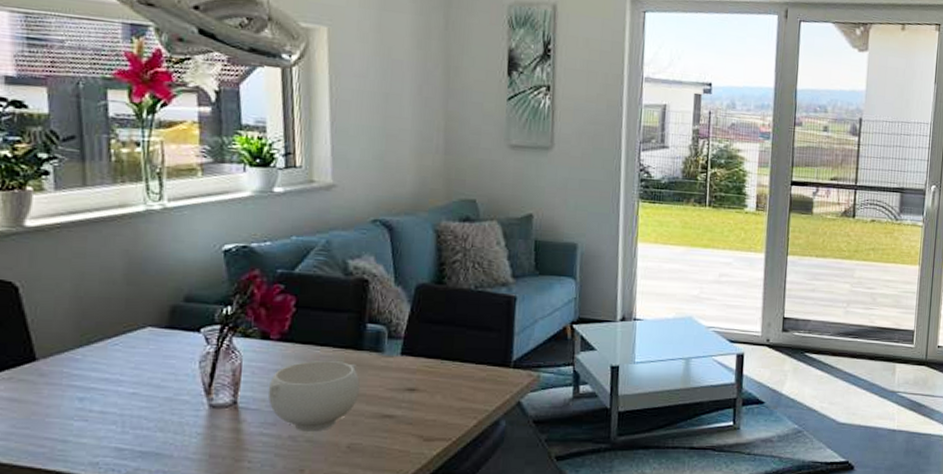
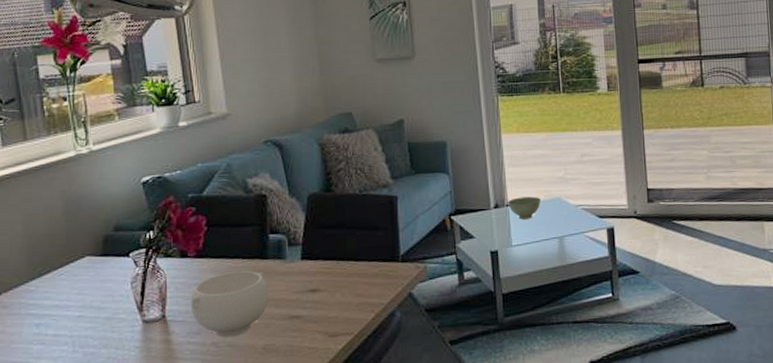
bowl: none [636,312,672,336] -> present [508,196,542,220]

